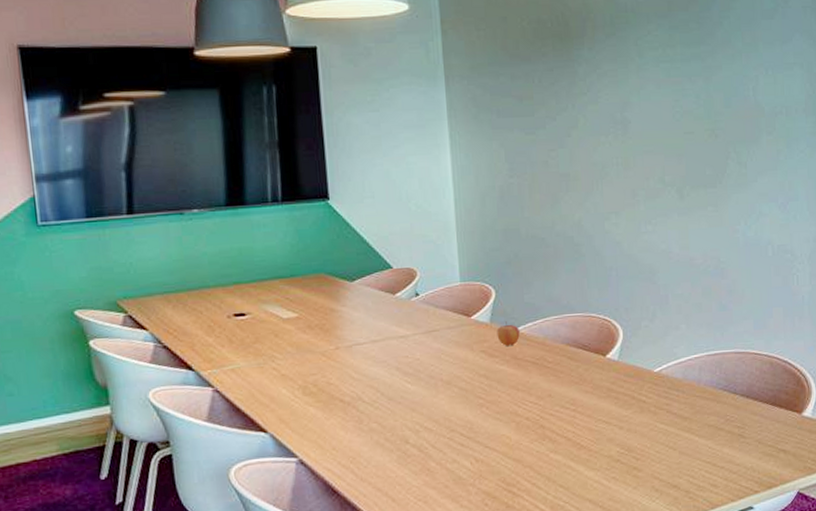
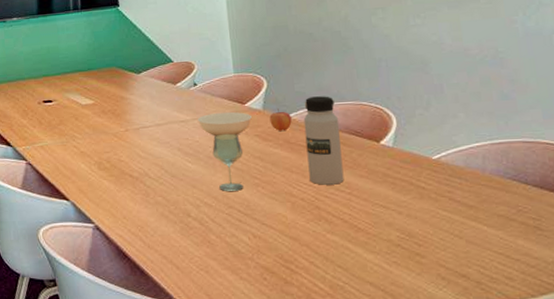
bowl: none [419,325,478,353] -> present [198,111,252,137]
wine glass: none [434,349,468,414] -> present [212,133,244,191]
water bottle: none [532,307,570,403] -> present [303,96,344,185]

